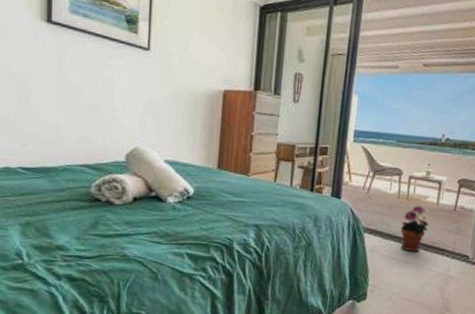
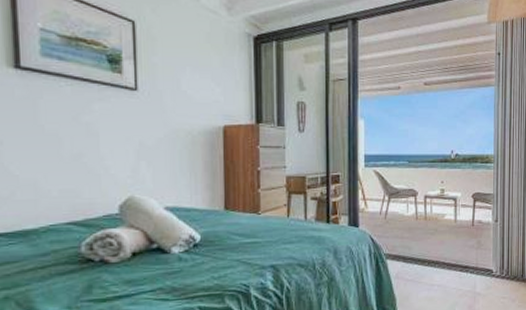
potted plant: present [400,205,429,252] -> none [423,224,450,273]

